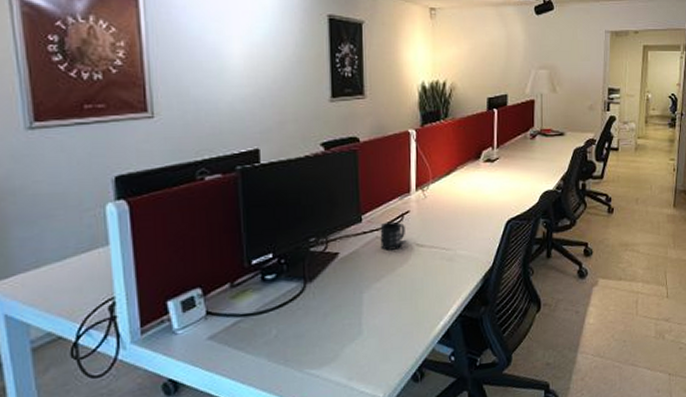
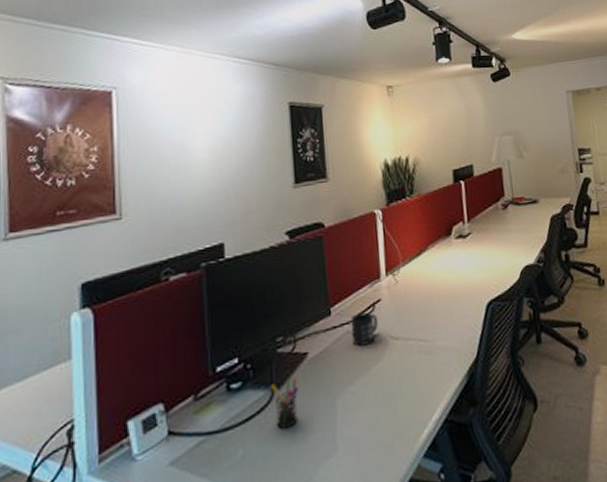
pen holder: none [303,274,329,315] -> present [271,378,298,429]

